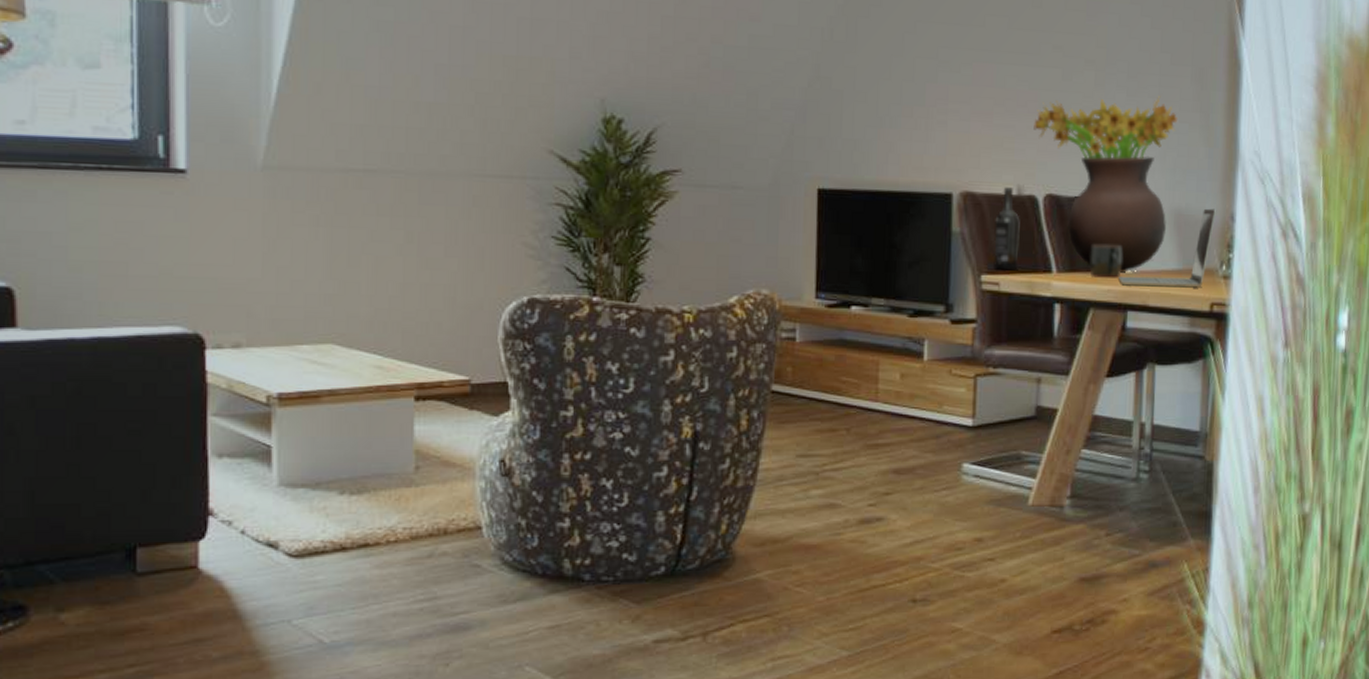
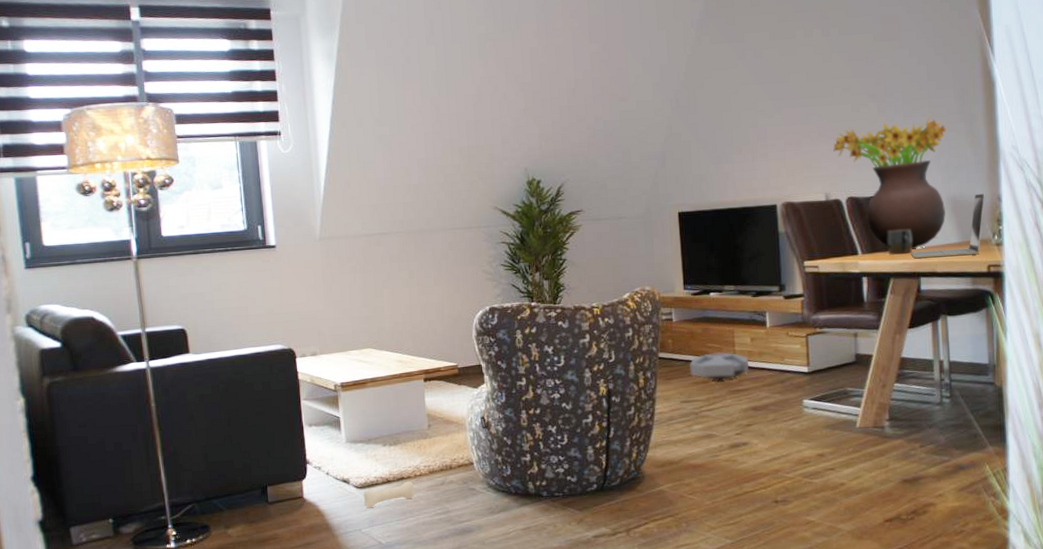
dog toy: none [299,549,384,589] -> present [363,481,414,508]
robot vacuum: none [813,389,895,429] -> present [690,351,749,380]
wine bottle: present [994,187,1020,271] -> none [810,195,831,257]

